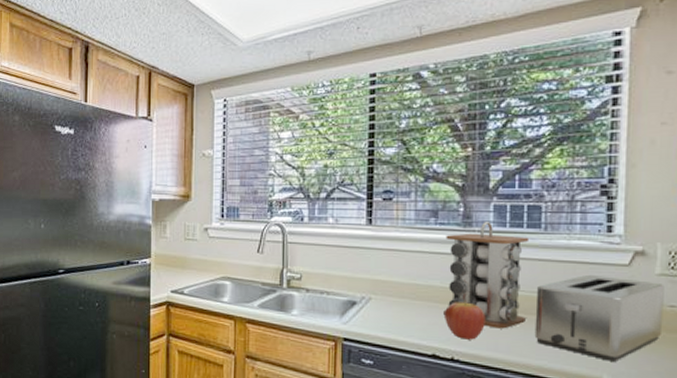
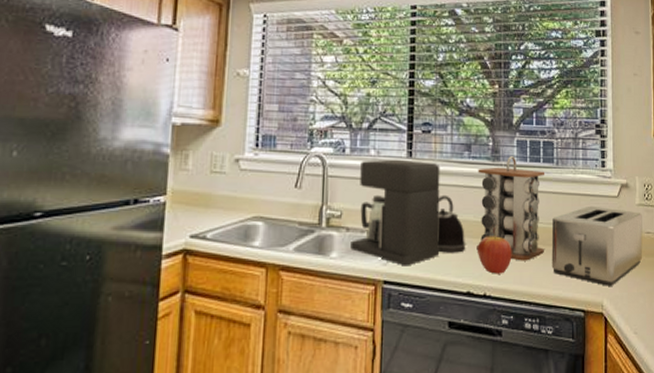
coffee maker: none [310,226,403,325] -> present [350,159,440,265]
kettle: none [399,260,432,317] -> present [437,194,466,253]

